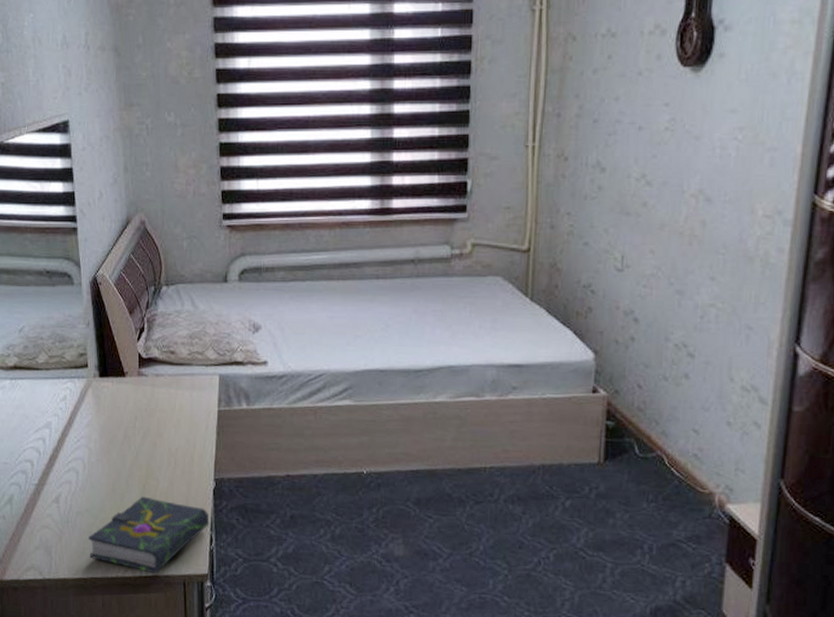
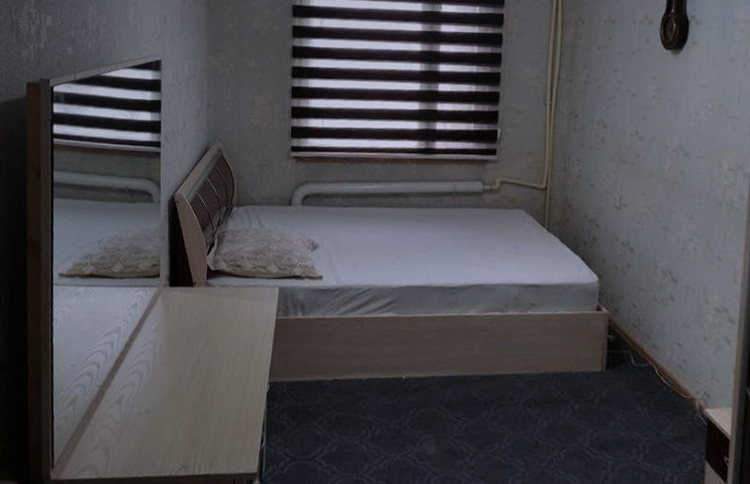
book: present [89,496,210,574] -> none [146,398,262,473]

